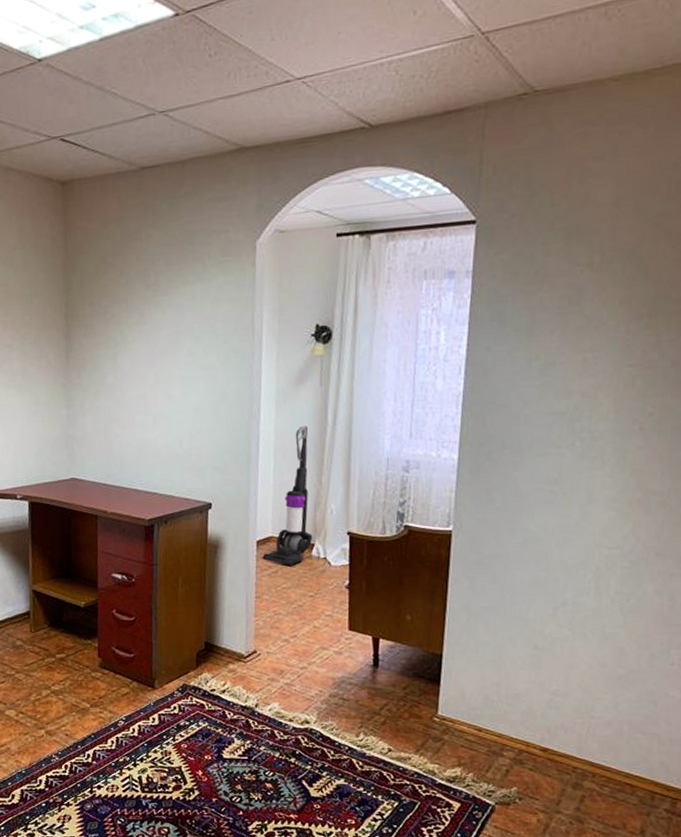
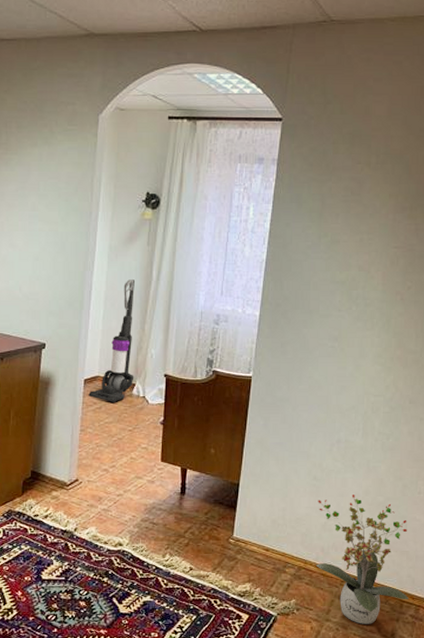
potted plant: none [540,666,663,818] -> present [316,495,409,624]

